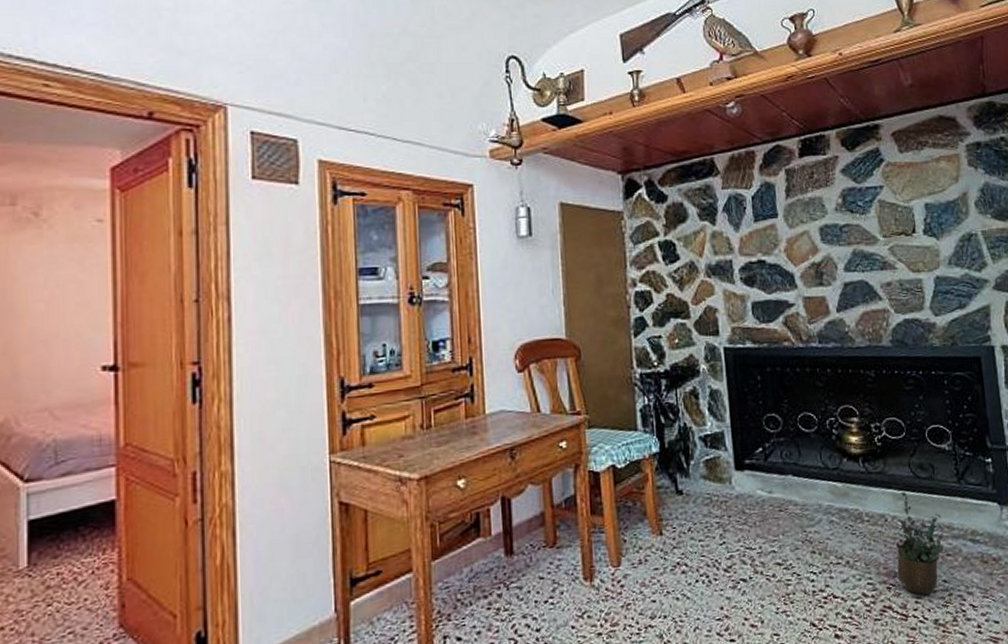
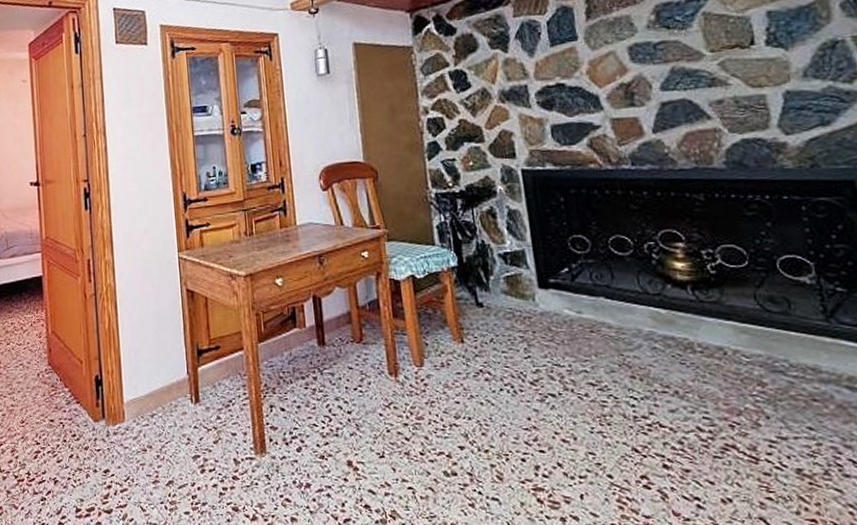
potted plant: present [896,491,944,596] -> none [739,324,808,441]

